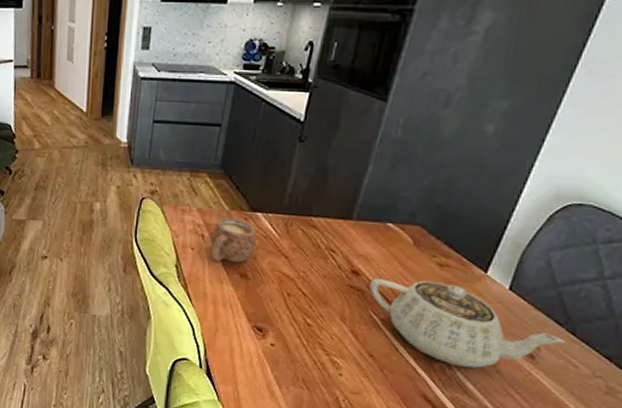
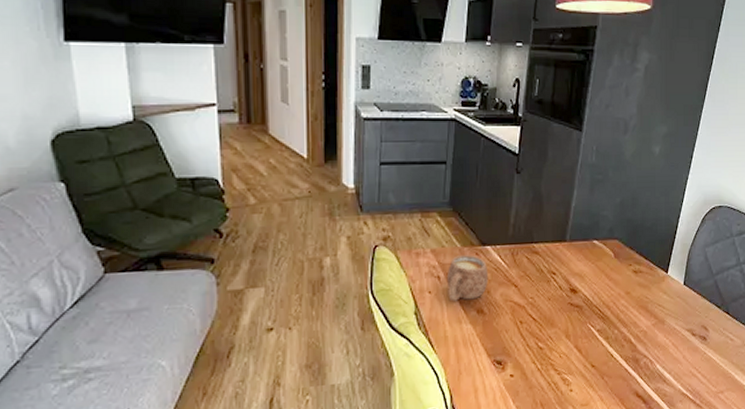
teapot: present [370,278,566,368] -> none [586,287,724,360]

